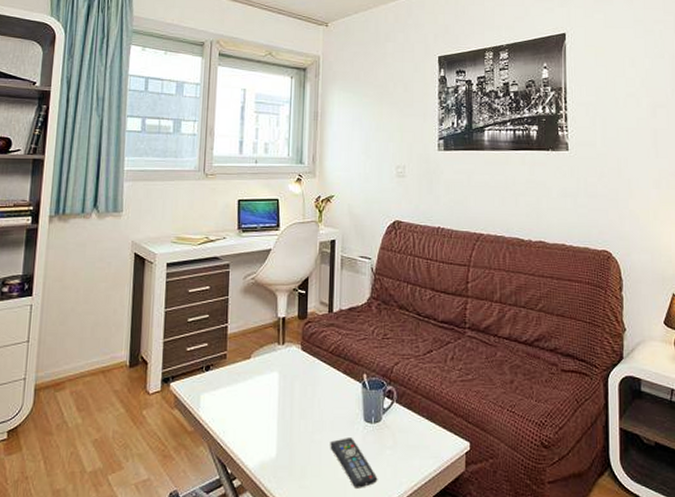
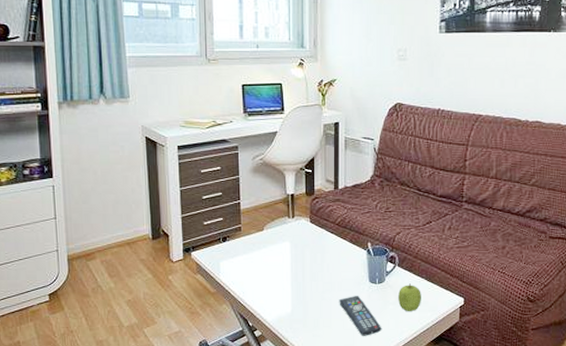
fruit: none [396,423,422,458] -> present [398,283,421,311]

